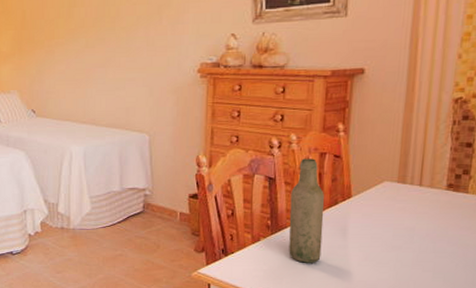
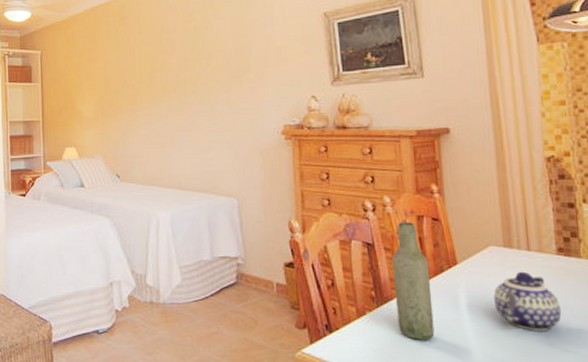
teapot: none [379,204,441,257] -> present [493,271,562,331]

